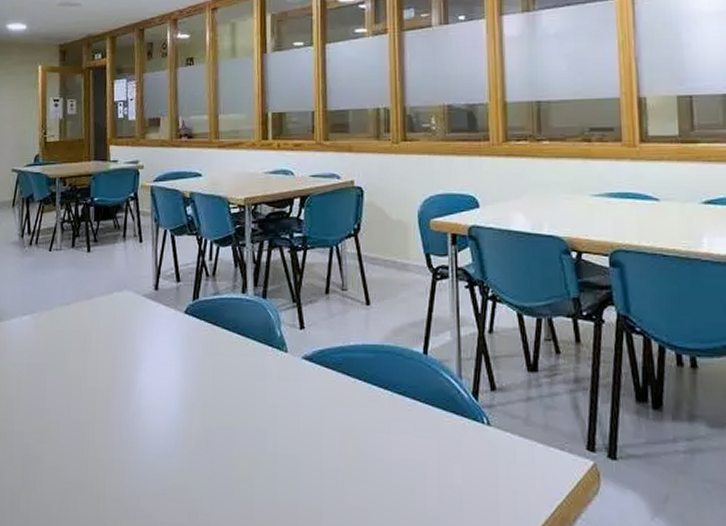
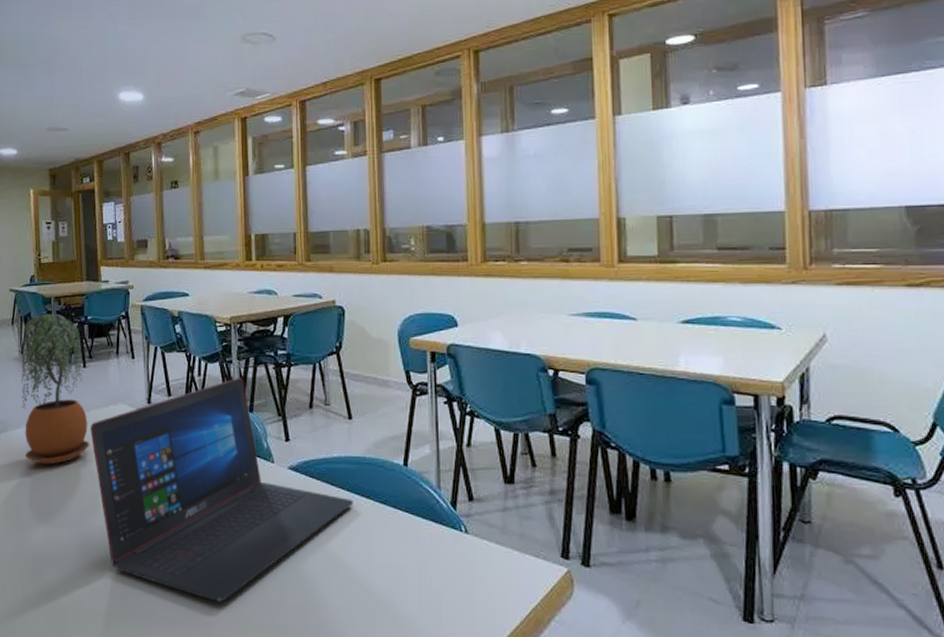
potted plant: none [19,195,92,357] -> present [21,313,90,465]
laptop: none [92,261,370,505] -> present [90,377,353,602]

